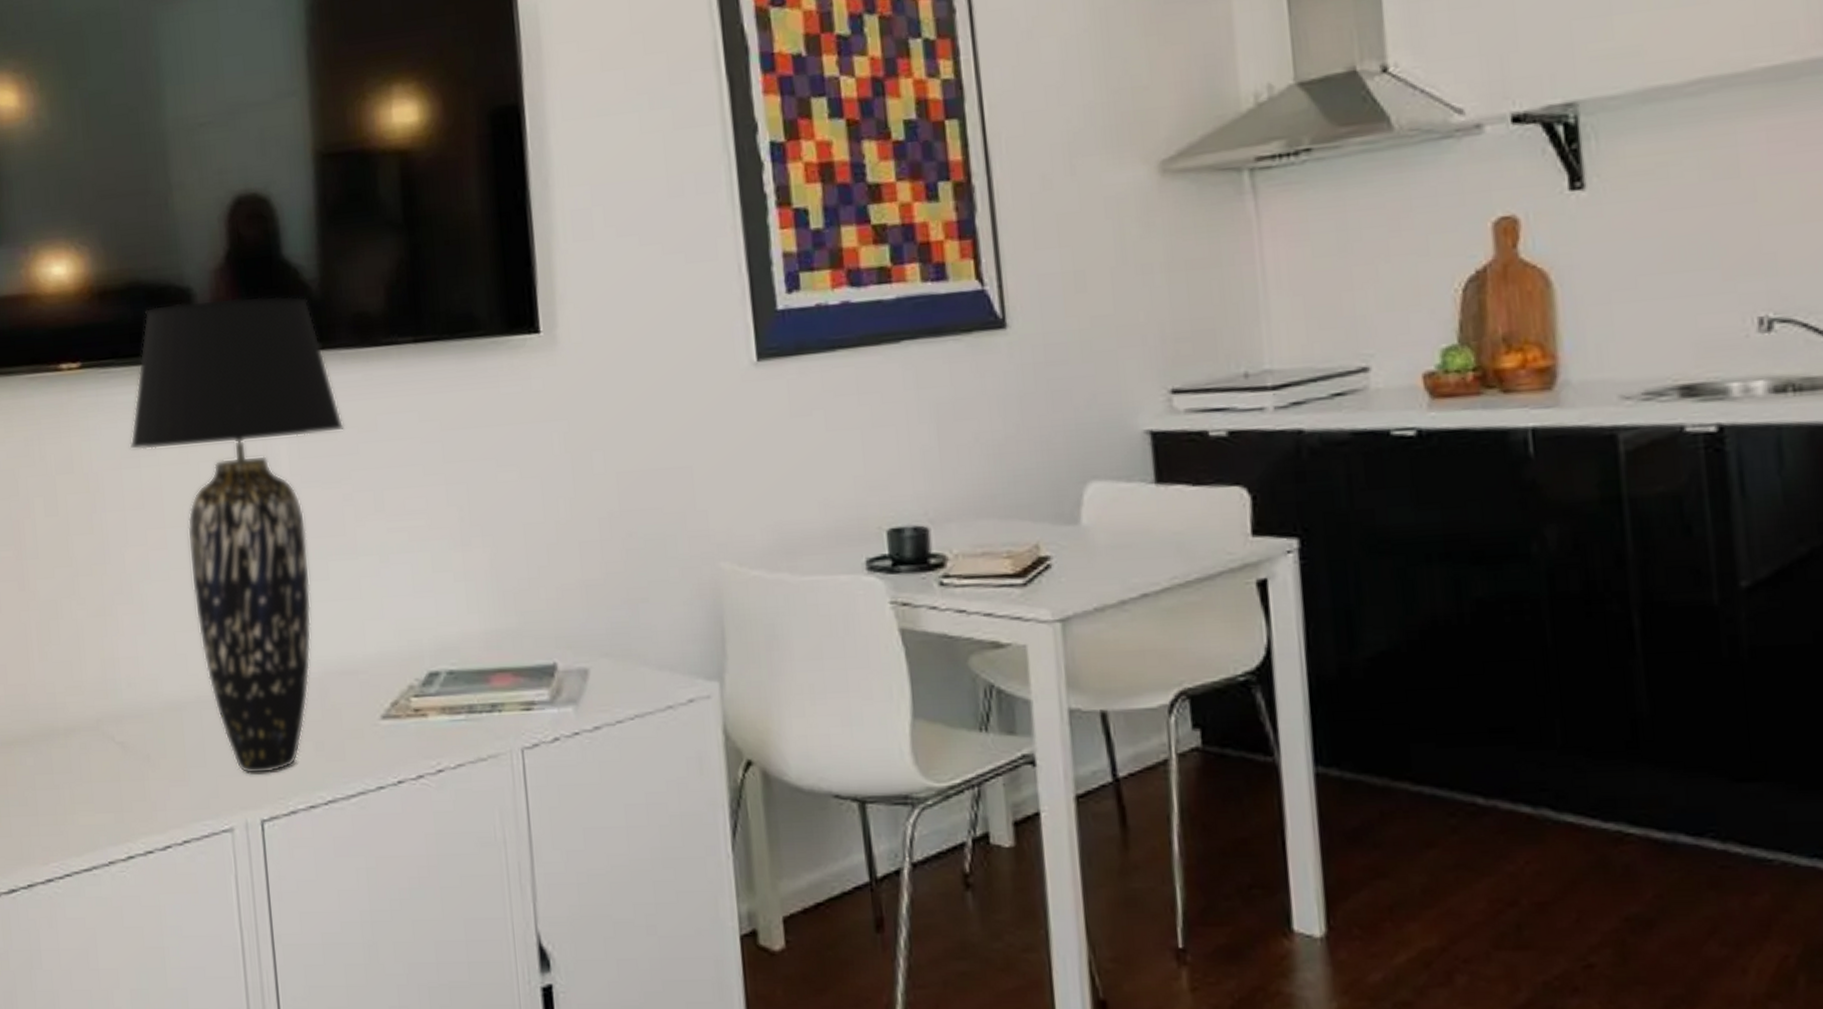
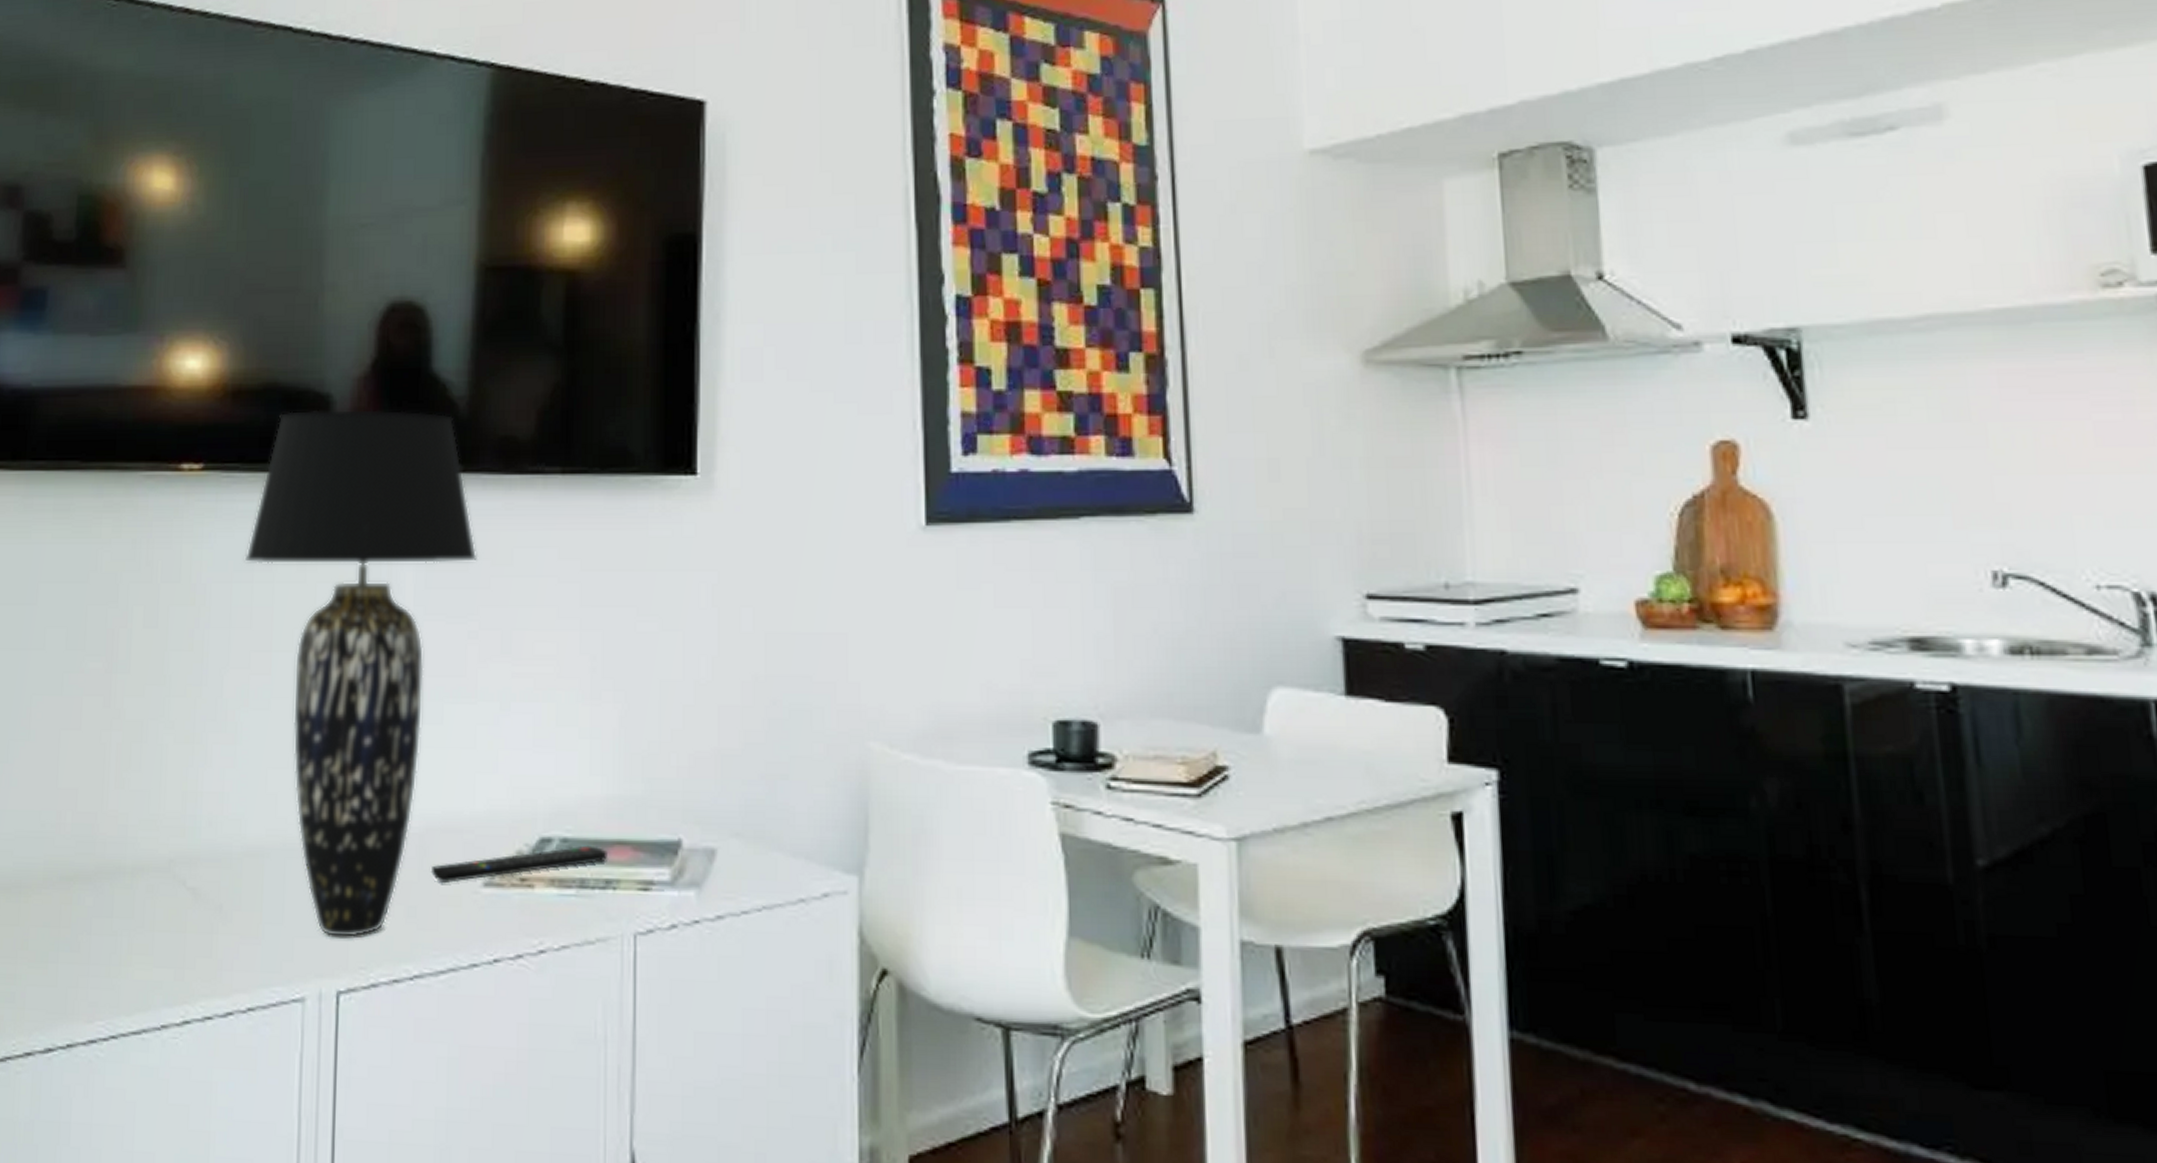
remote control: none [333,675,491,719] -> present [430,845,607,883]

